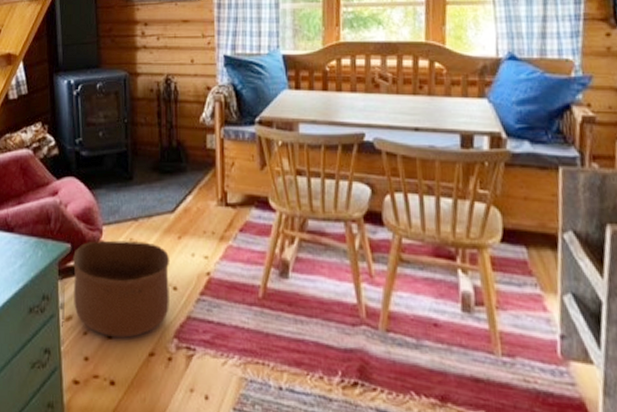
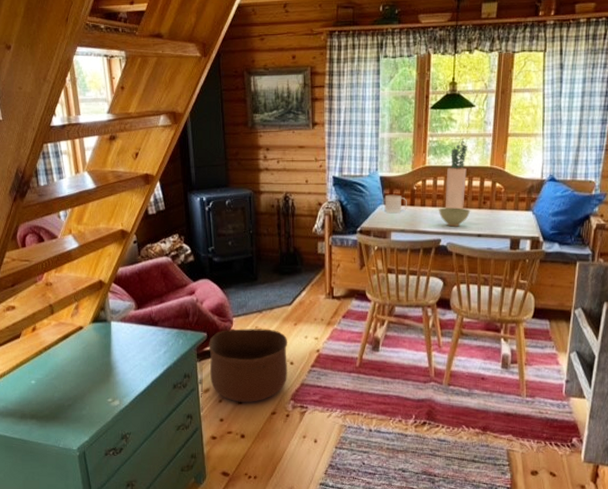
mug: none [289,77,318,100] -> present [384,194,407,214]
bowl: none [360,93,403,118] -> present [439,207,471,227]
vase: none [367,7,395,96] -> present [445,138,468,210]

